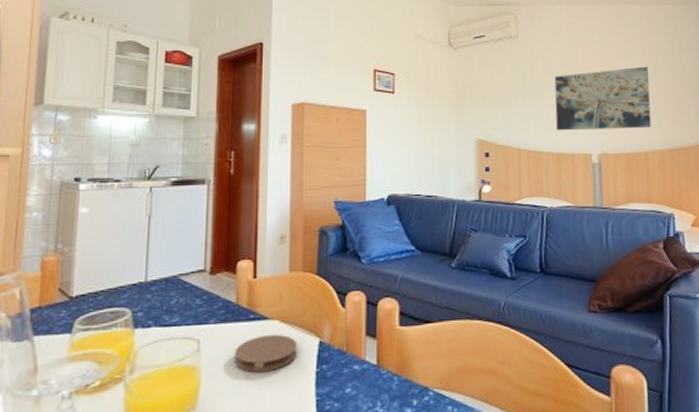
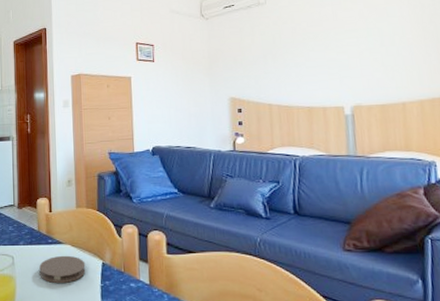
wall art: present [554,66,651,131] -> none [304,19,409,87]

